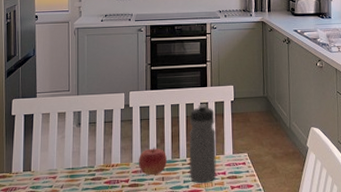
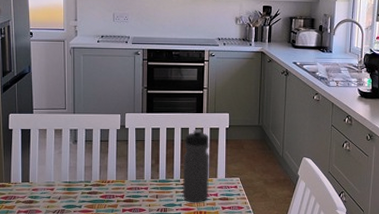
fruit: present [138,147,168,175] -> none [133,167,162,192]

